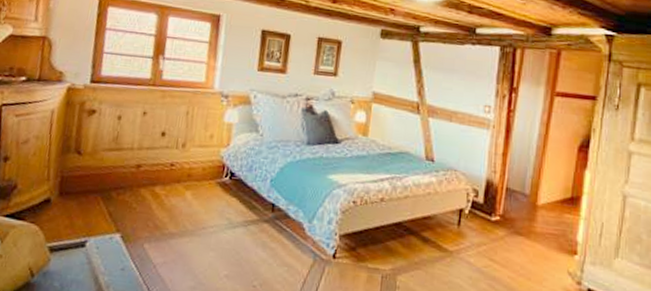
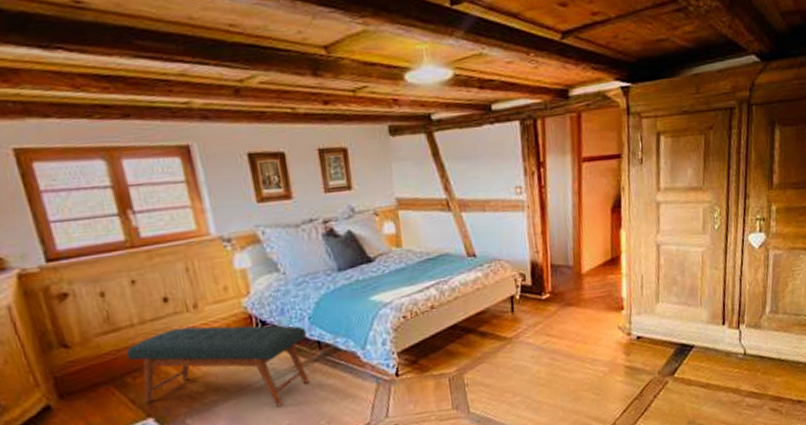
bench: none [119,160,266,255] -> present [126,325,310,406]

